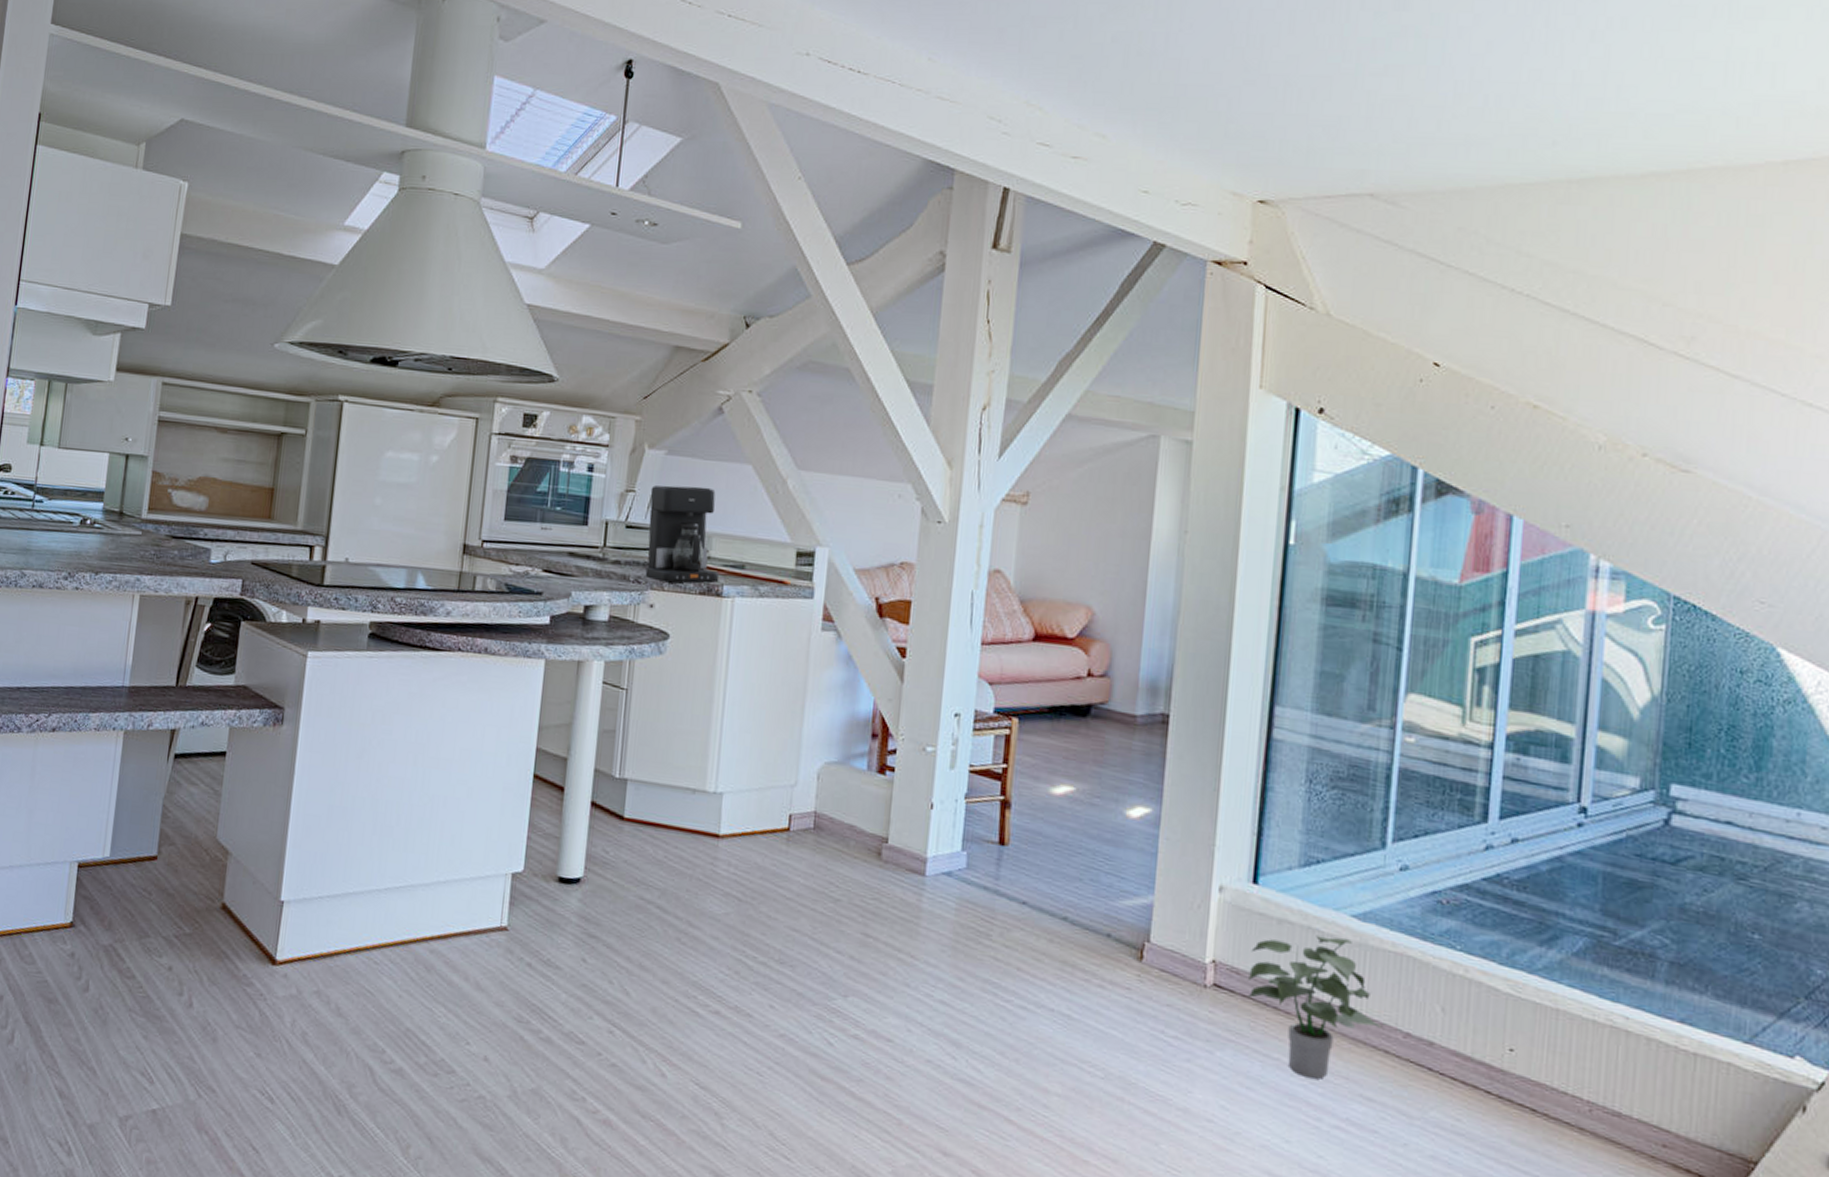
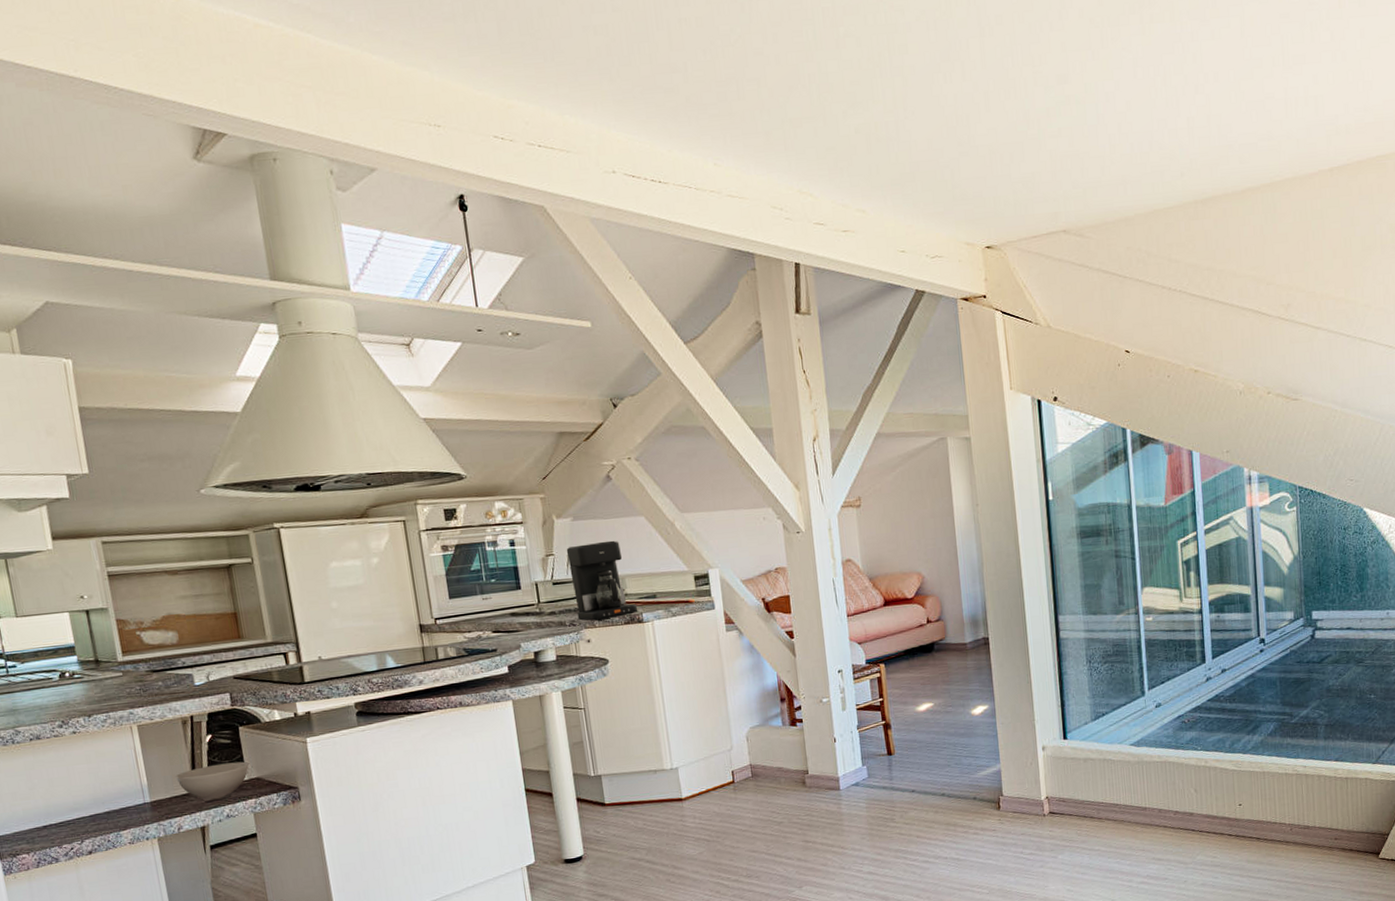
bowl: none [161,658,241,704] -> present [174,761,250,803]
potted plant: present [1247,935,1381,1079] -> none [1070,761,1159,857]

